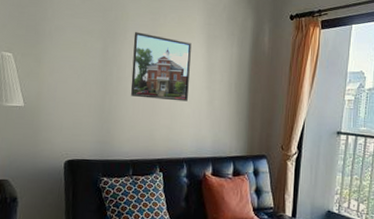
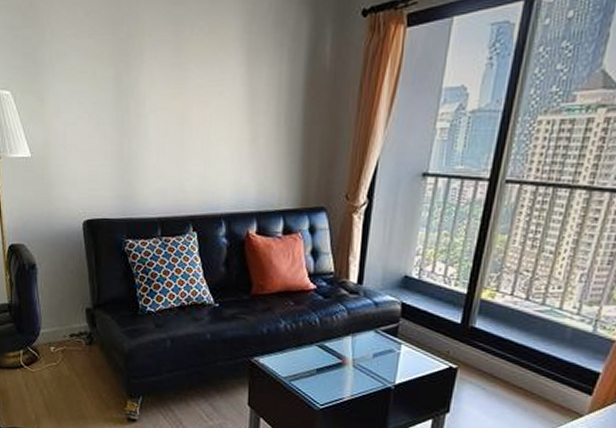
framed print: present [130,32,191,102] -> none [152,51,227,142]

